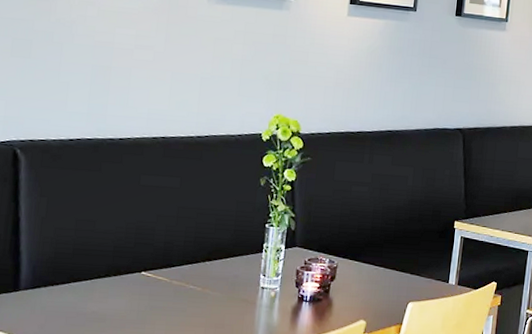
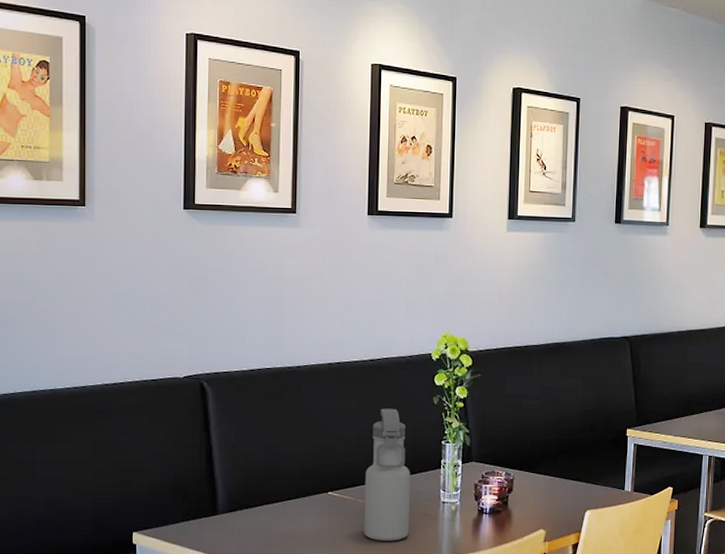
water bottle: none [176,187,230,327] -> present [364,408,410,541]

